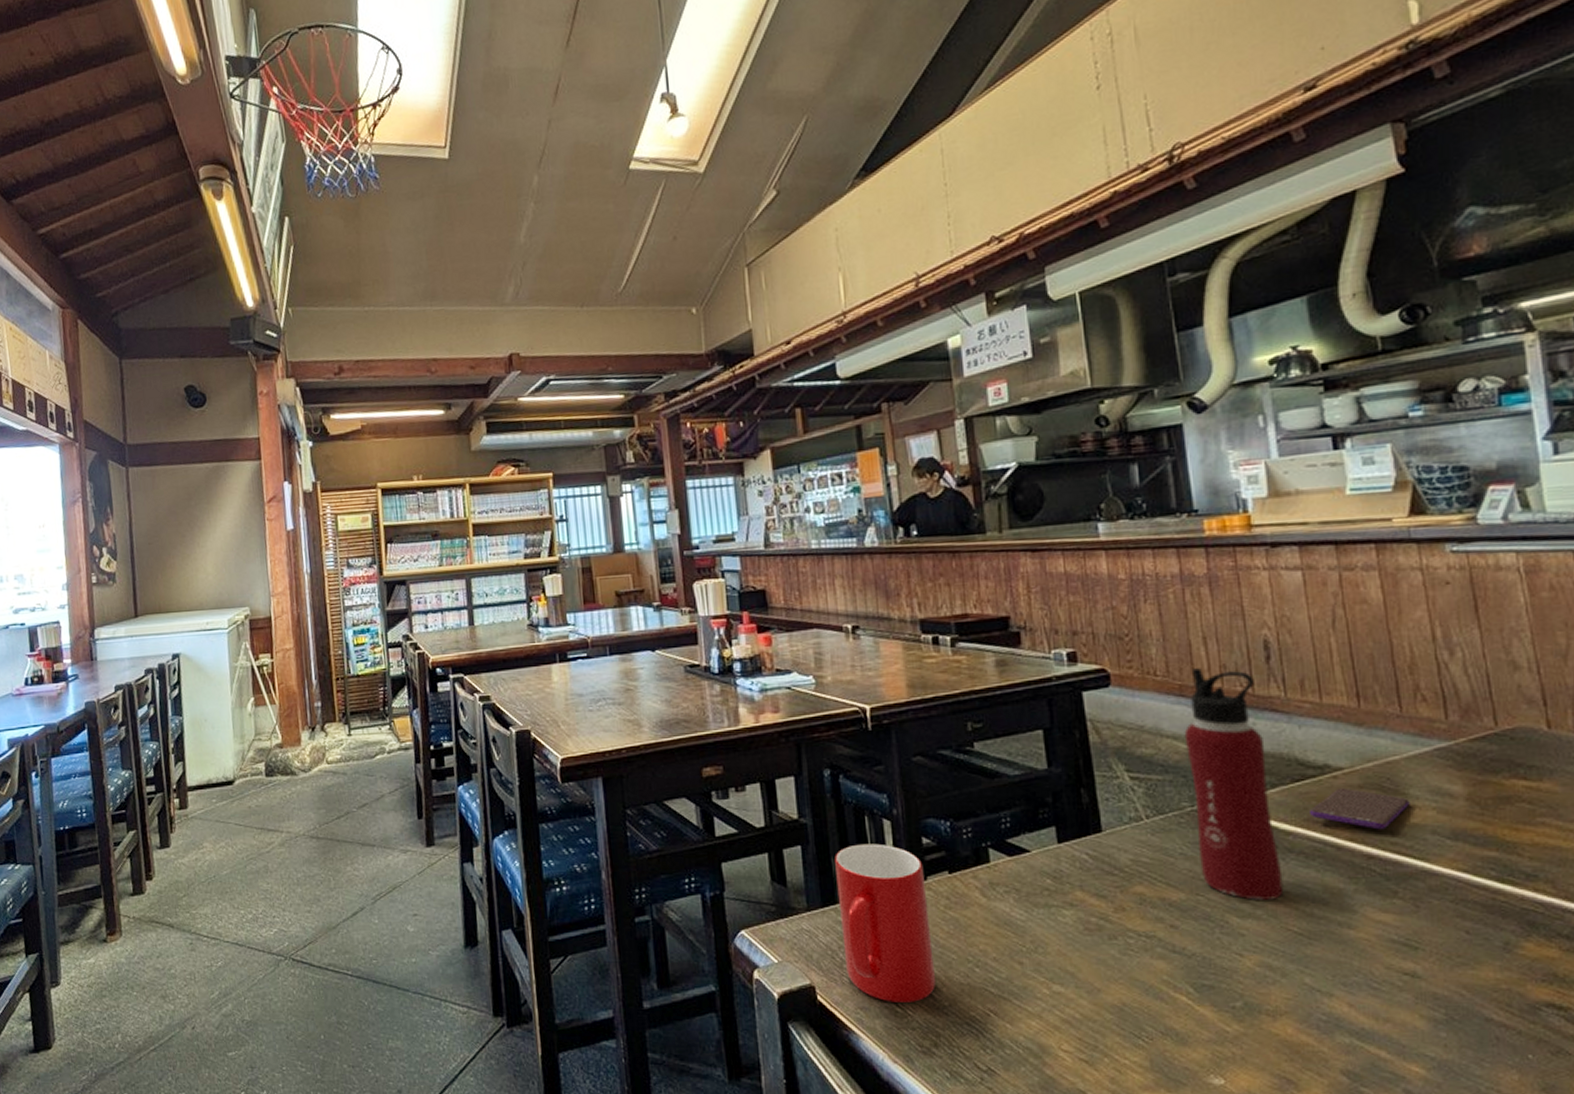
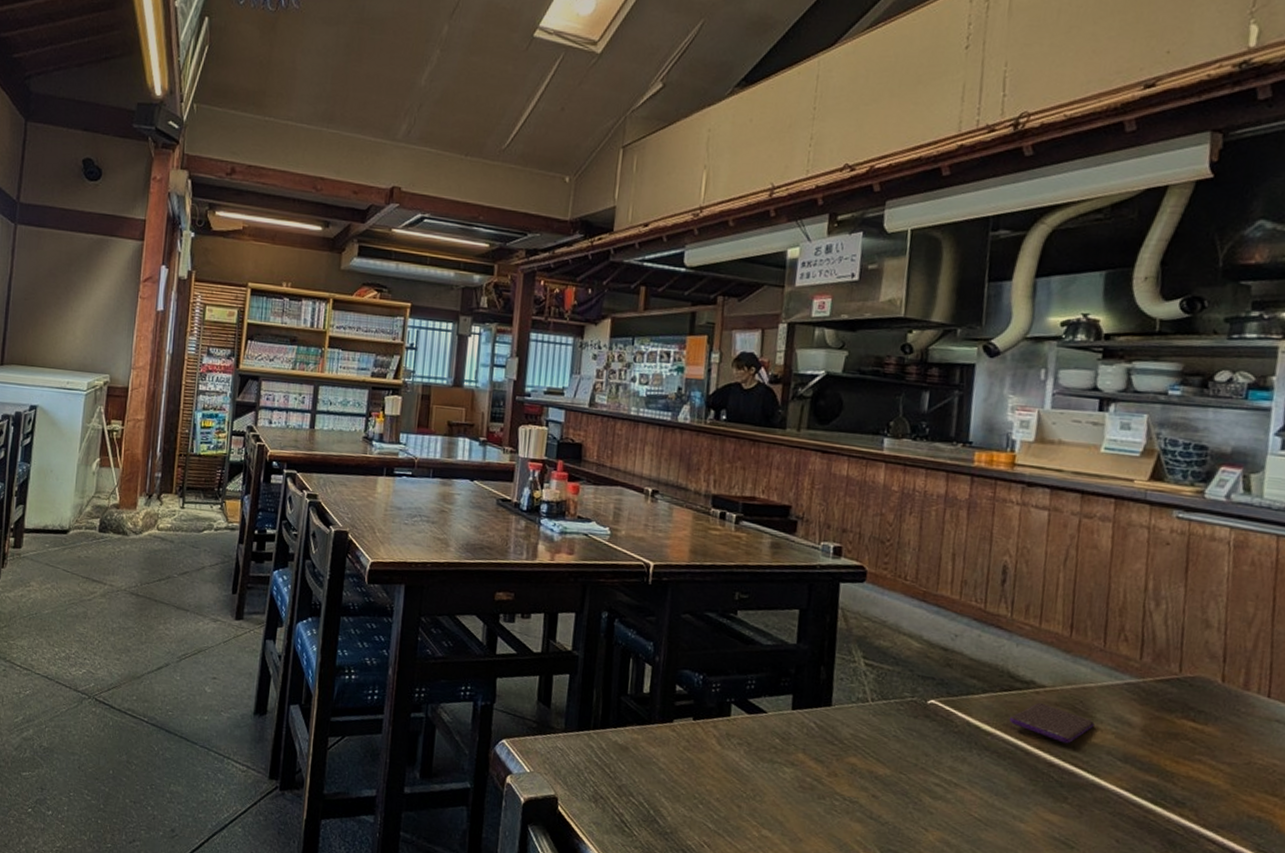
cup: present [835,843,936,1002] -> none [588,681,673,825]
water bottle: present [1184,668,1284,900] -> none [908,579,988,788]

